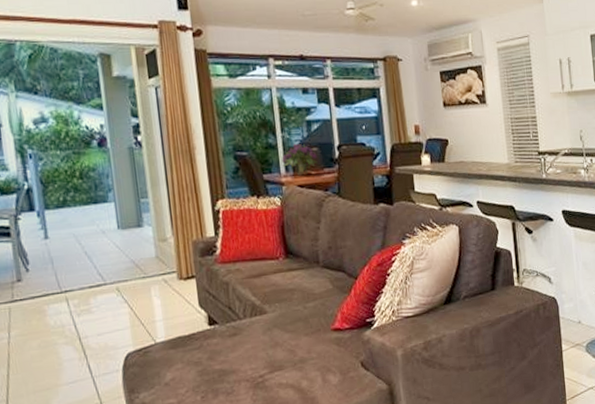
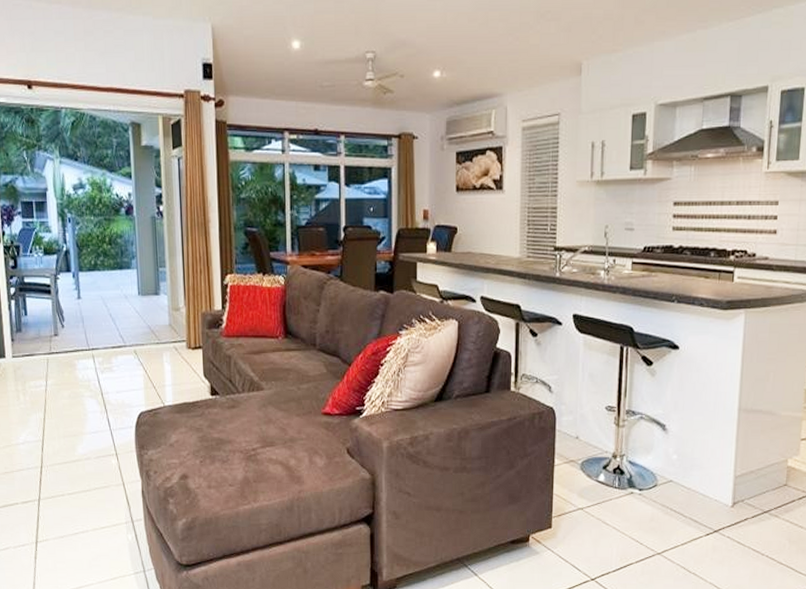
bouquet: present [282,143,318,176] -> none [289,222,323,256]

